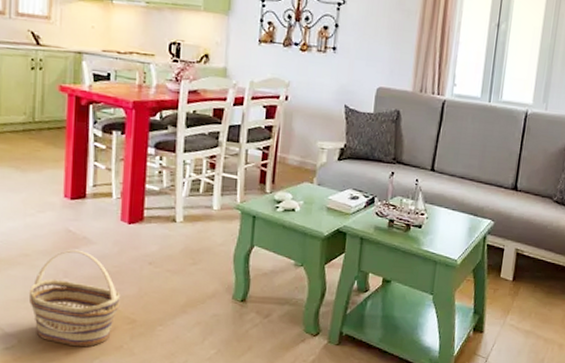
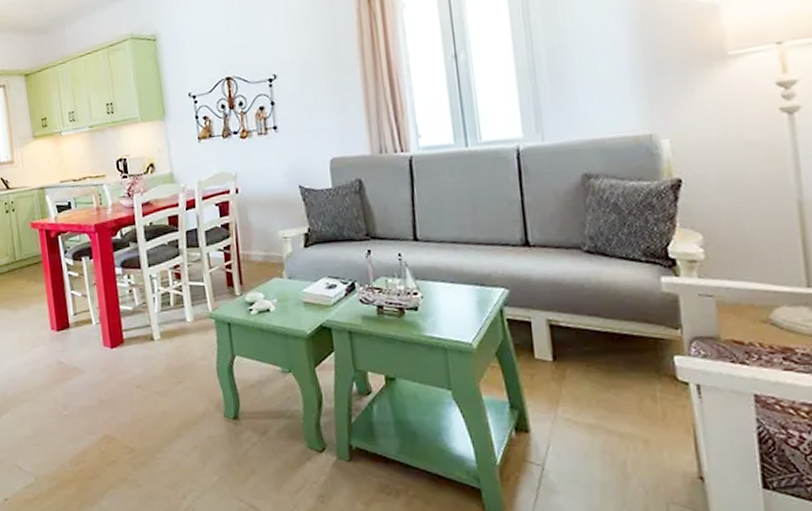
basket: present [30,249,121,347] -> none [37,380,118,481]

